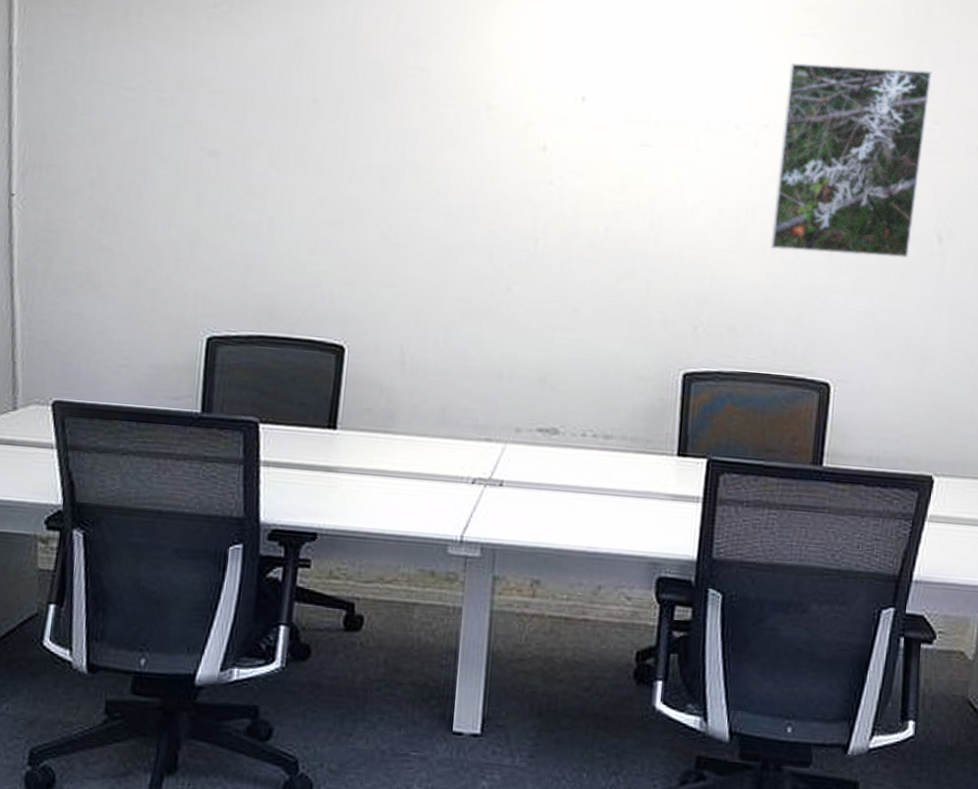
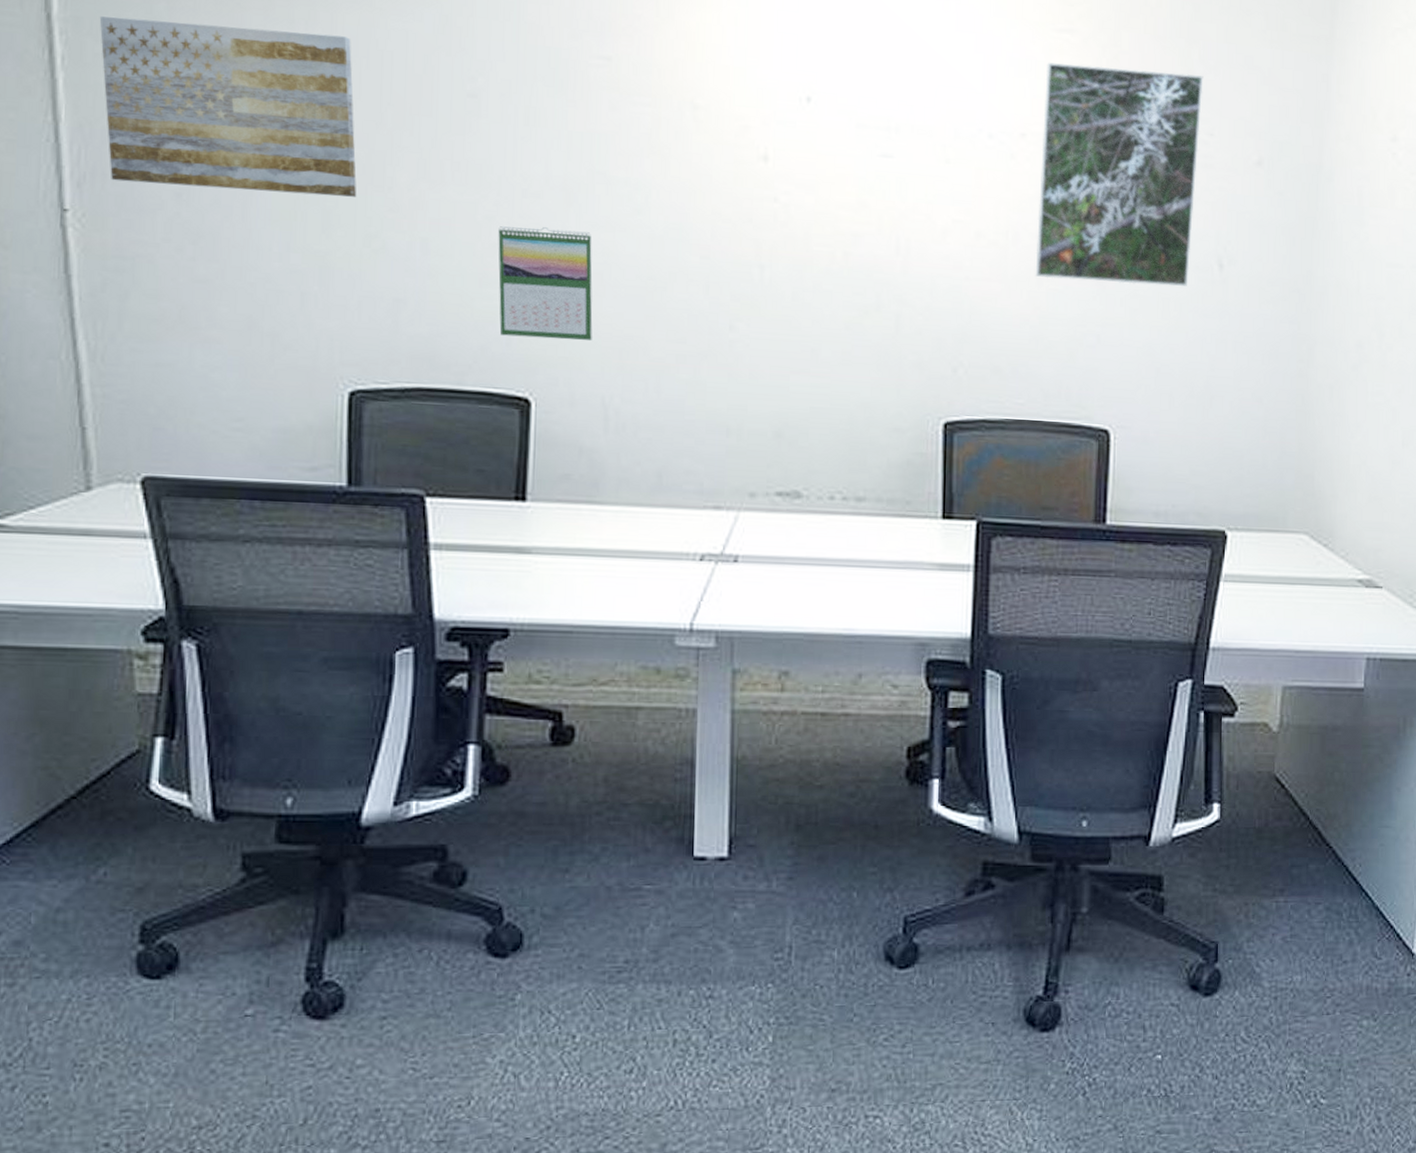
wall art: none [45,45,226,183] -> present [99,16,357,197]
calendar: none [324,206,401,299] -> present [498,226,593,341]

